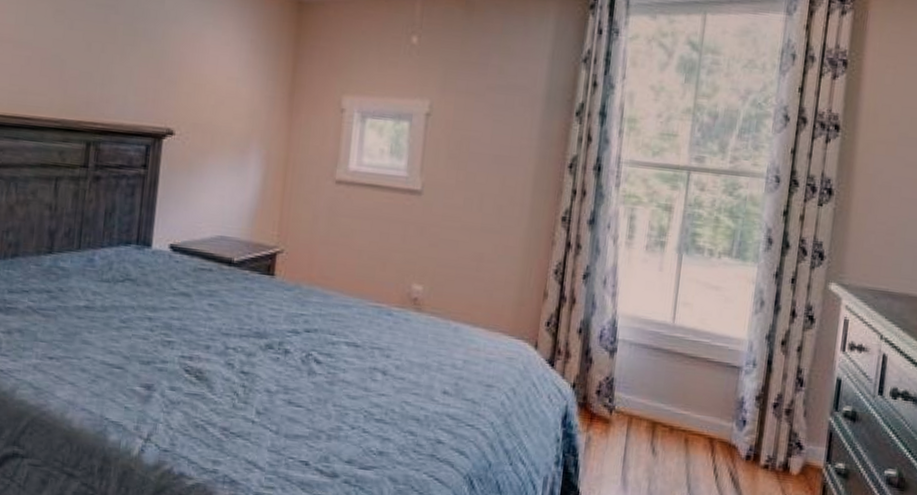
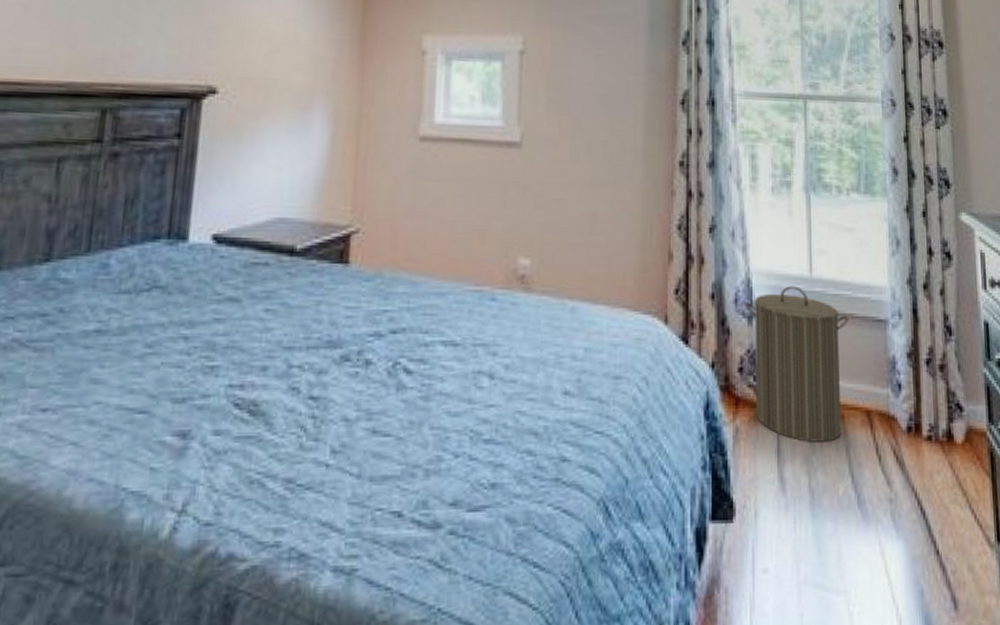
laundry hamper: none [608,329,704,458] -> present [744,286,849,442]

